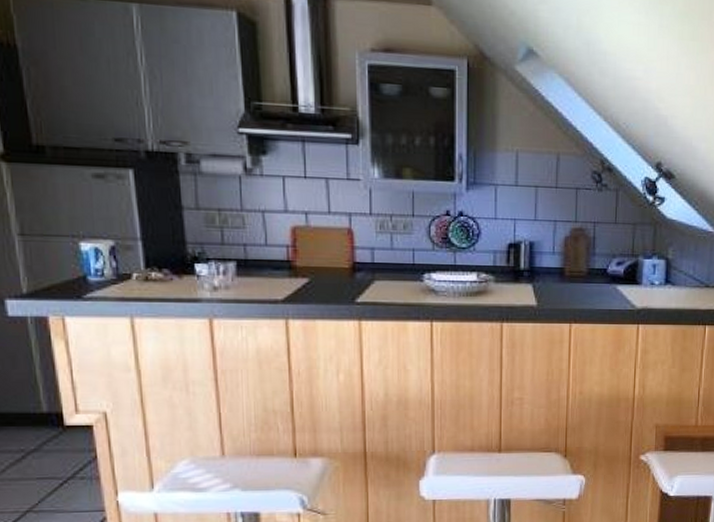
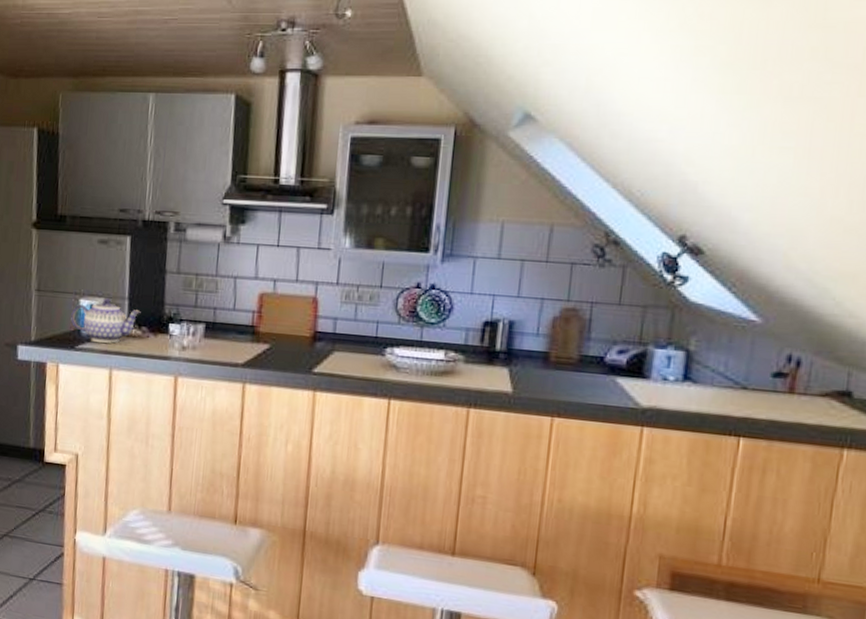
teapot: none [71,240,159,290] -> present [71,298,141,343]

